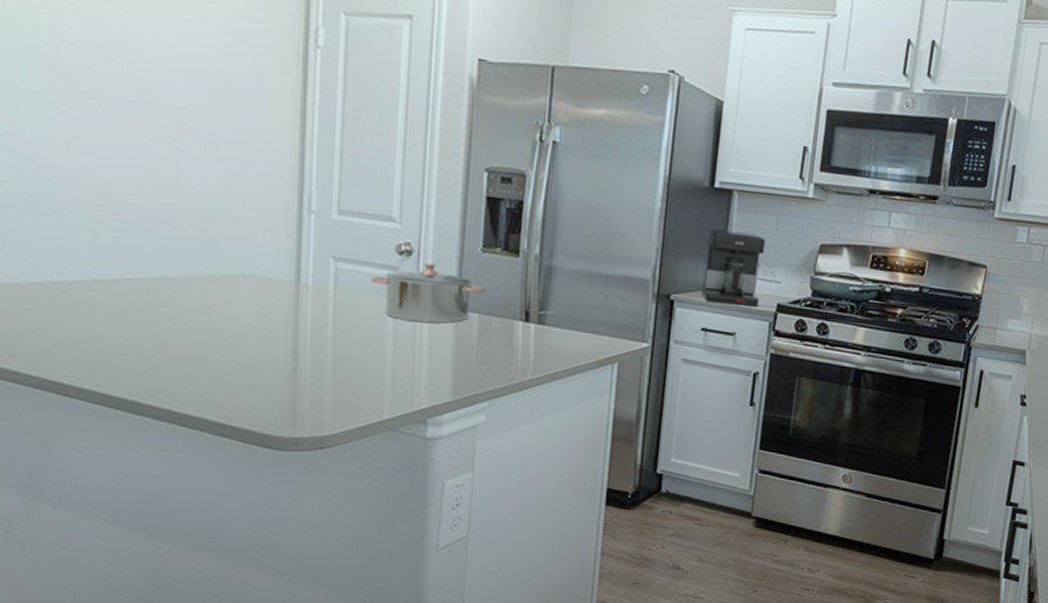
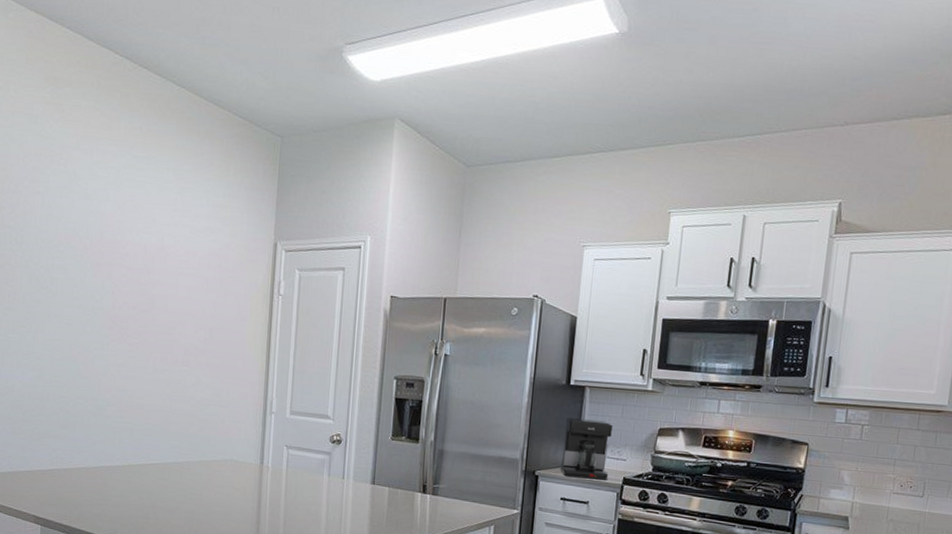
cooking pot: present [371,263,486,324] -> none [312,449,394,495]

